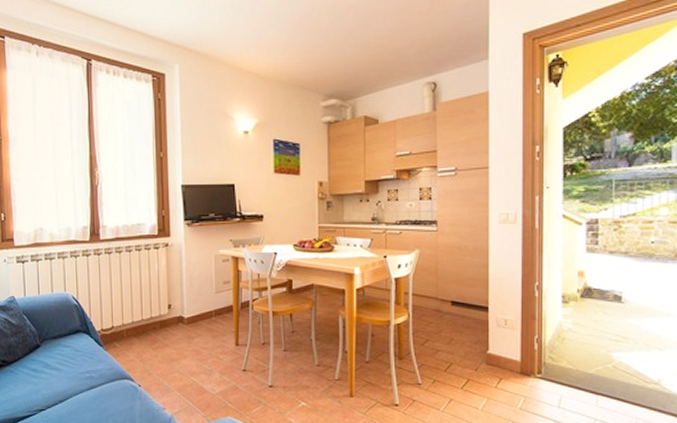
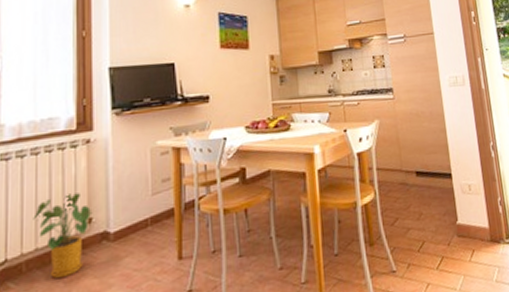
house plant: none [129,284,171,346] -> present [33,193,93,279]

